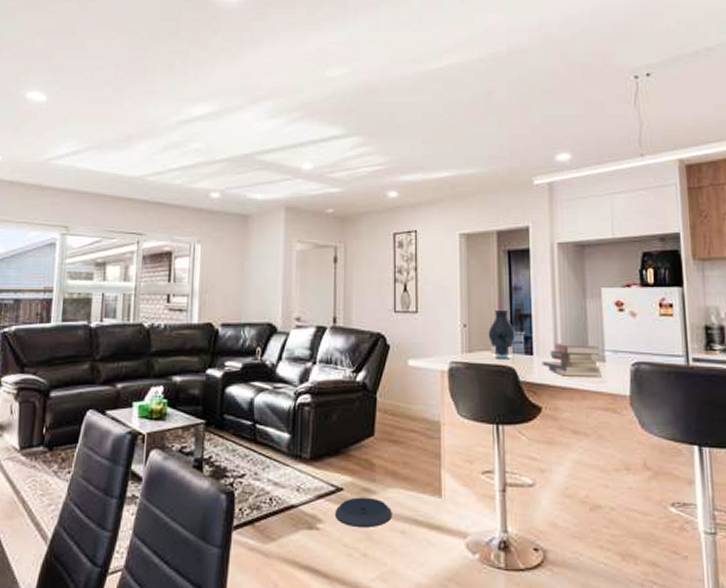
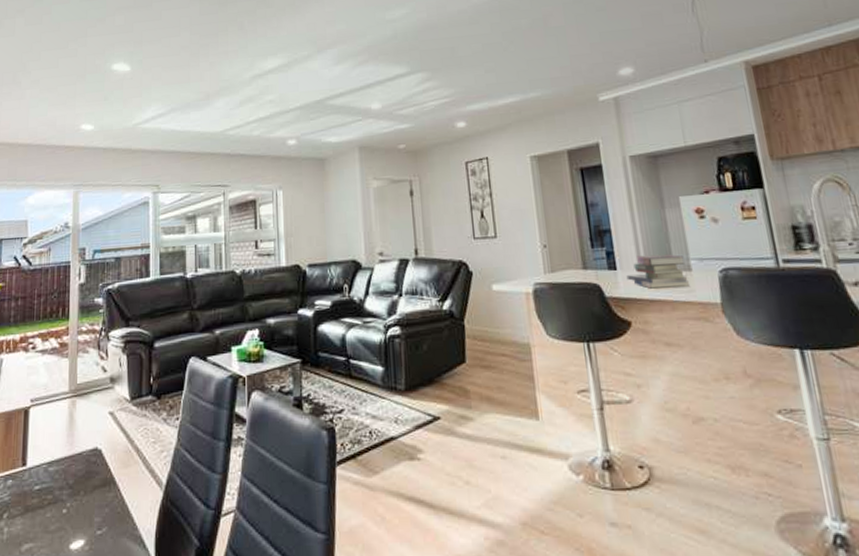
robot vacuum: present [336,497,392,527] -> none [435,424,491,455]
vase: present [488,310,515,361] -> none [568,228,597,278]

